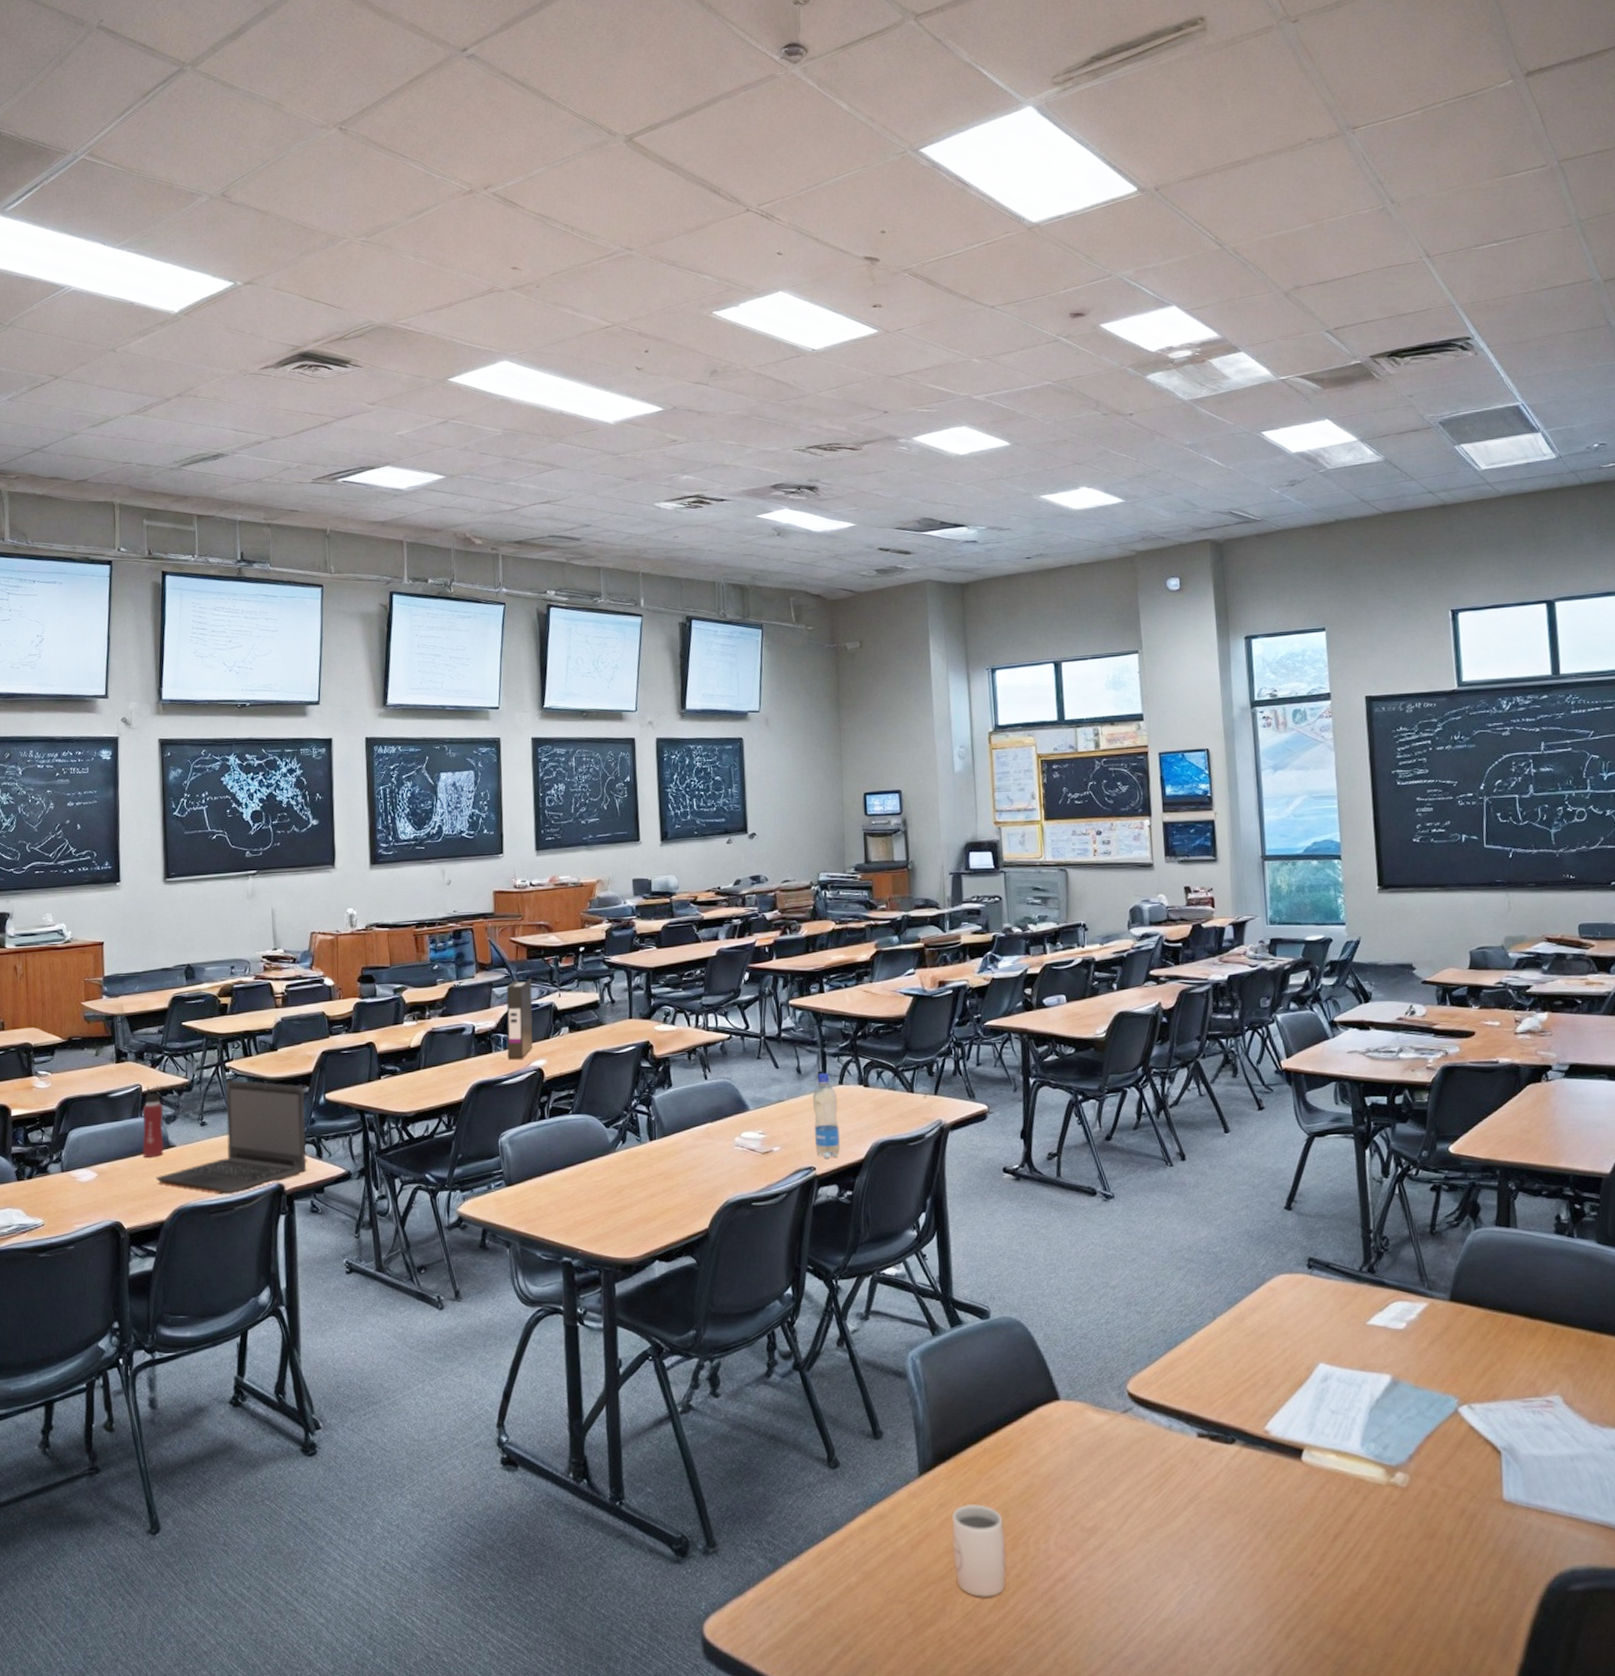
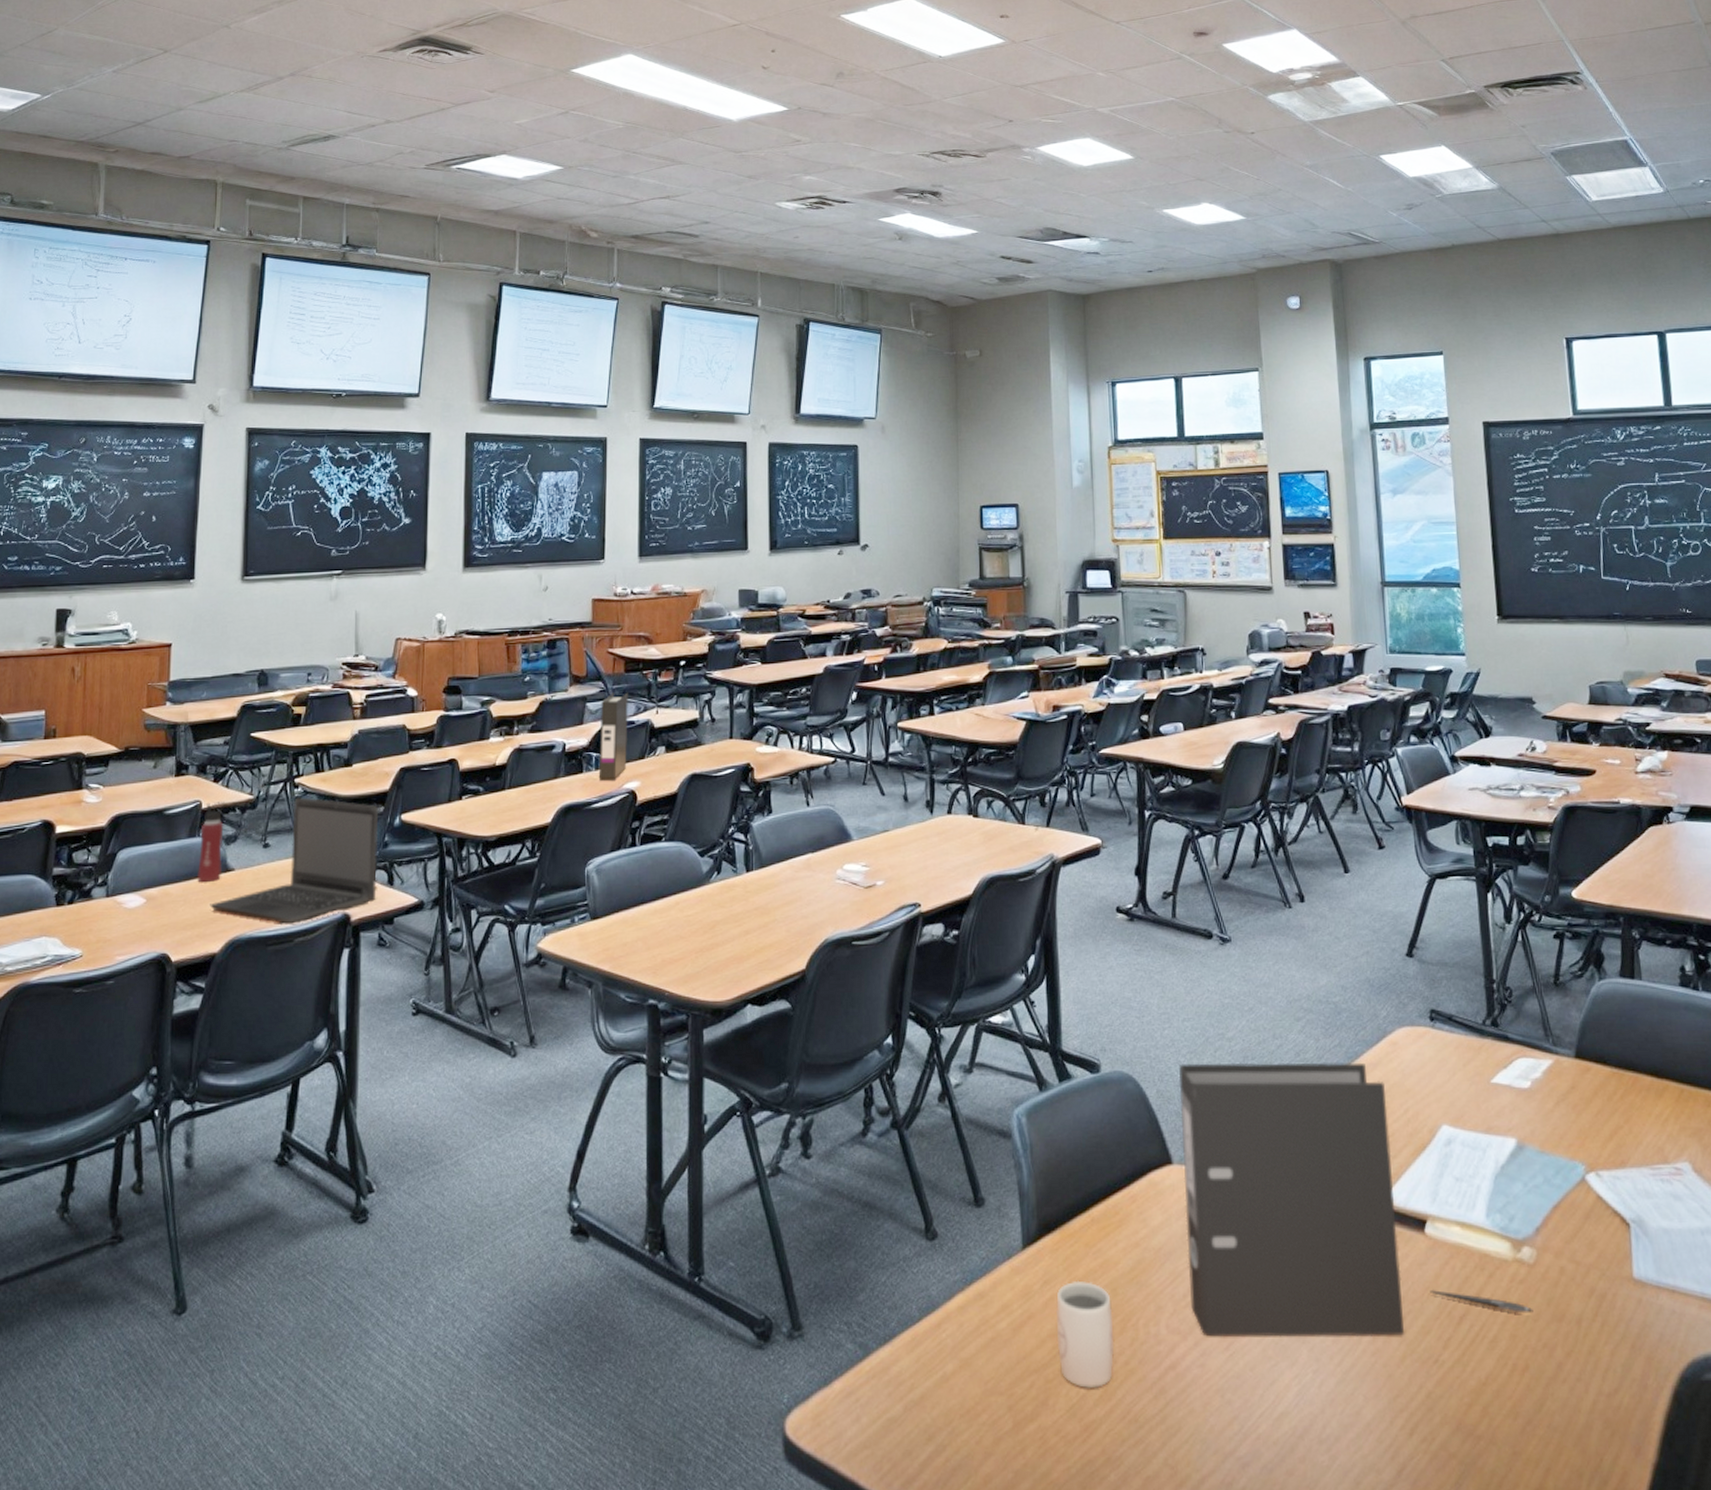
bottle: present [812,1073,840,1160] -> none [919,802,947,896]
binder: none [1065,1307,1282,1553] -> present [1179,1062,1405,1337]
pen: none [1306,1511,1406,1532] -> present [1430,1290,1534,1314]

